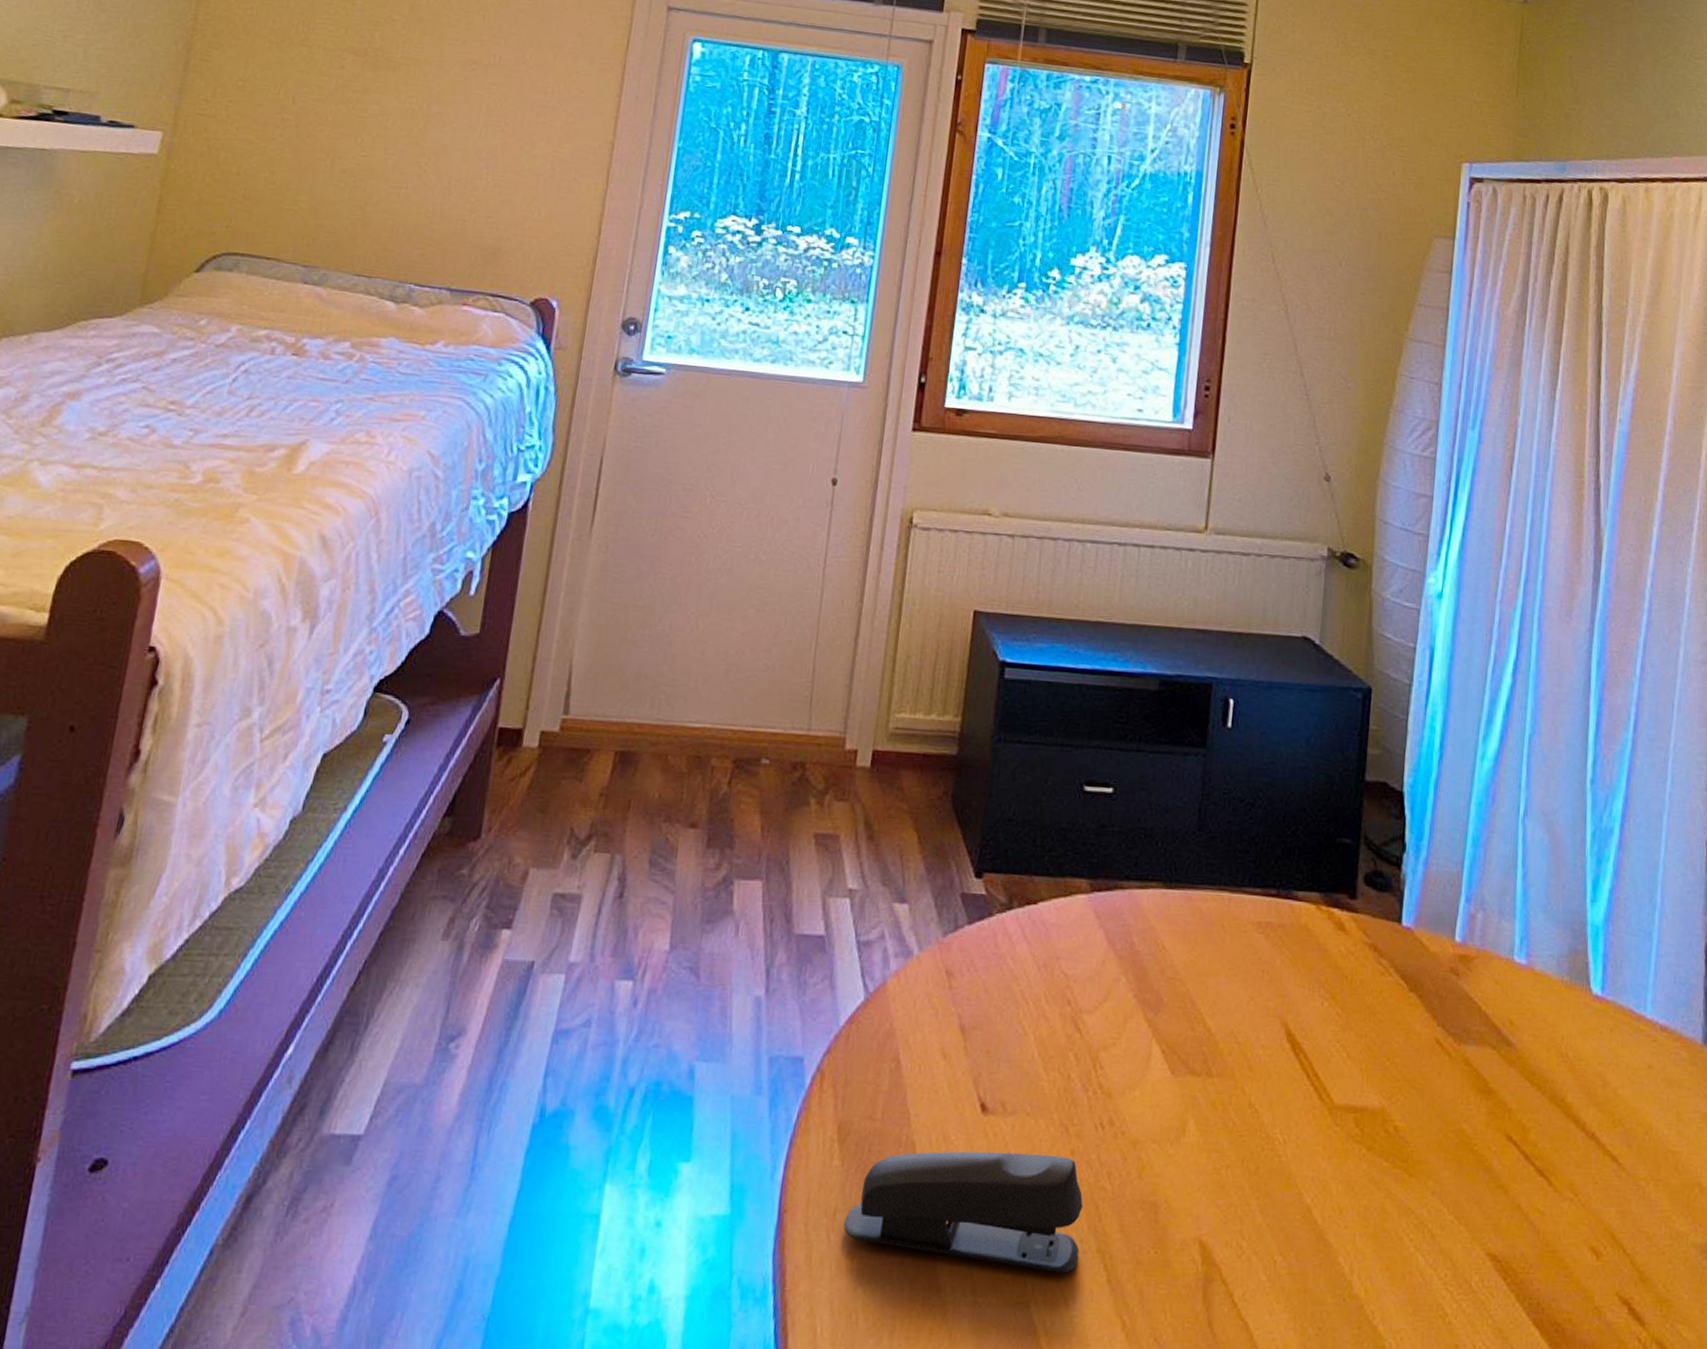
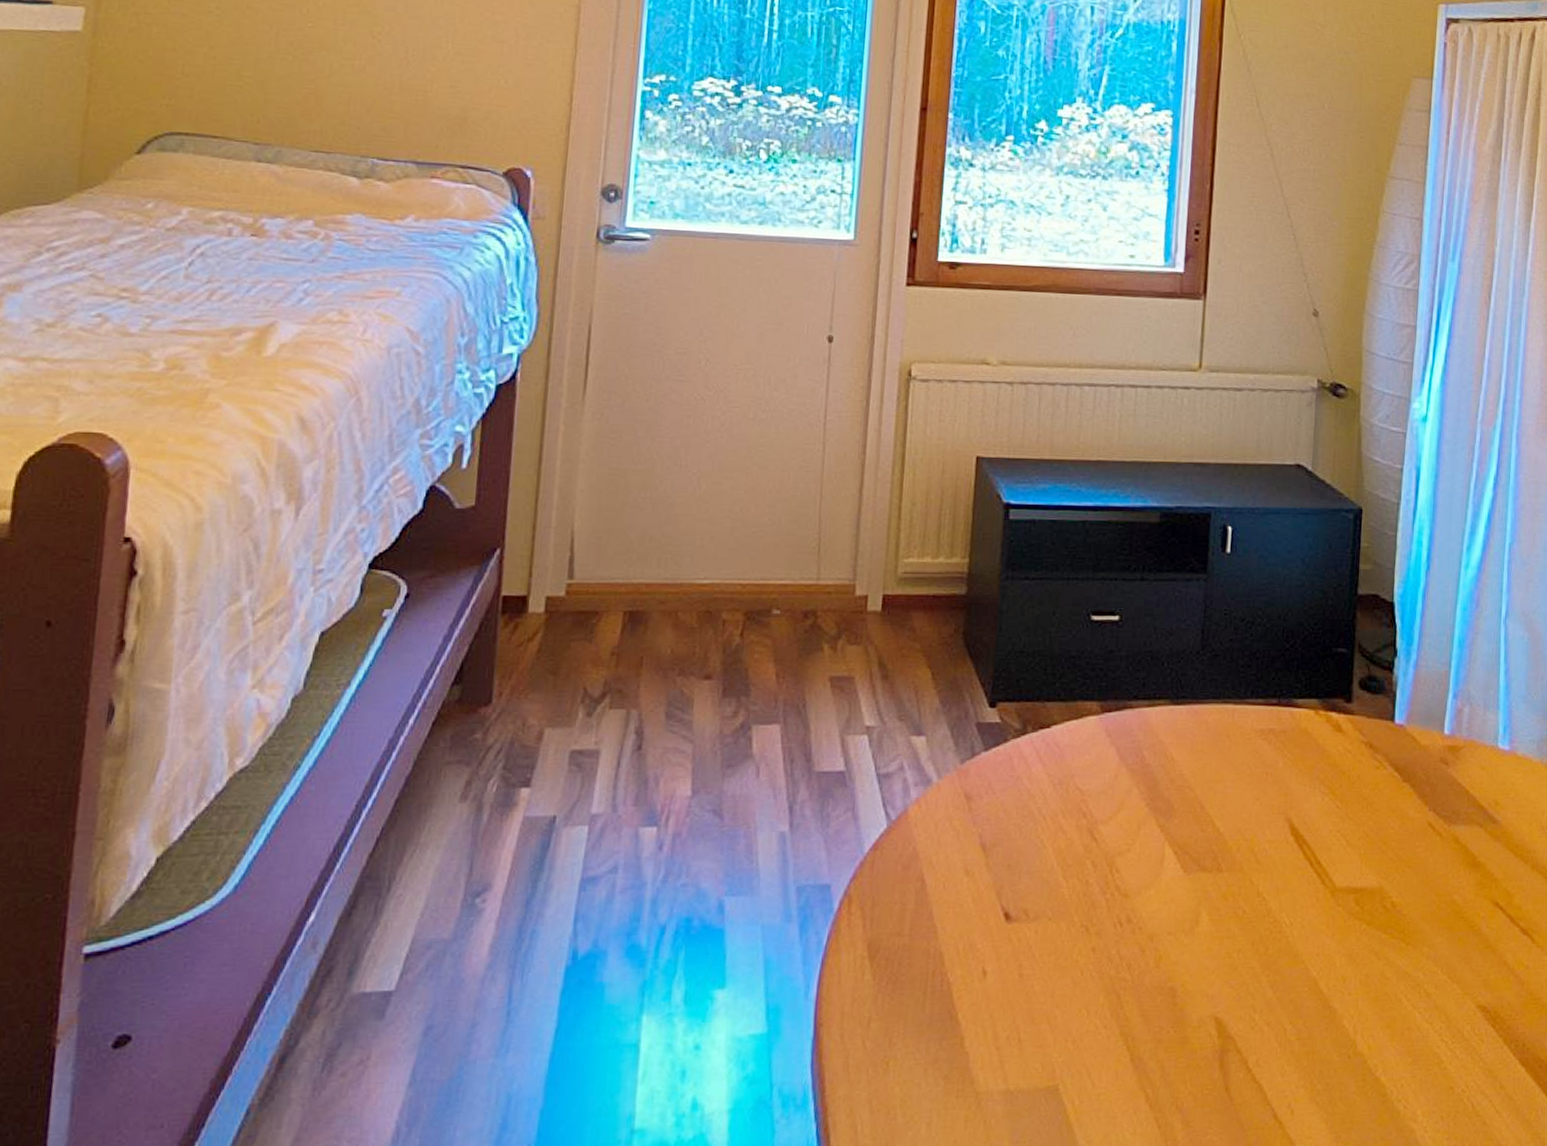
stapler: present [843,1151,1083,1273] -> none [878,953,1105,1057]

